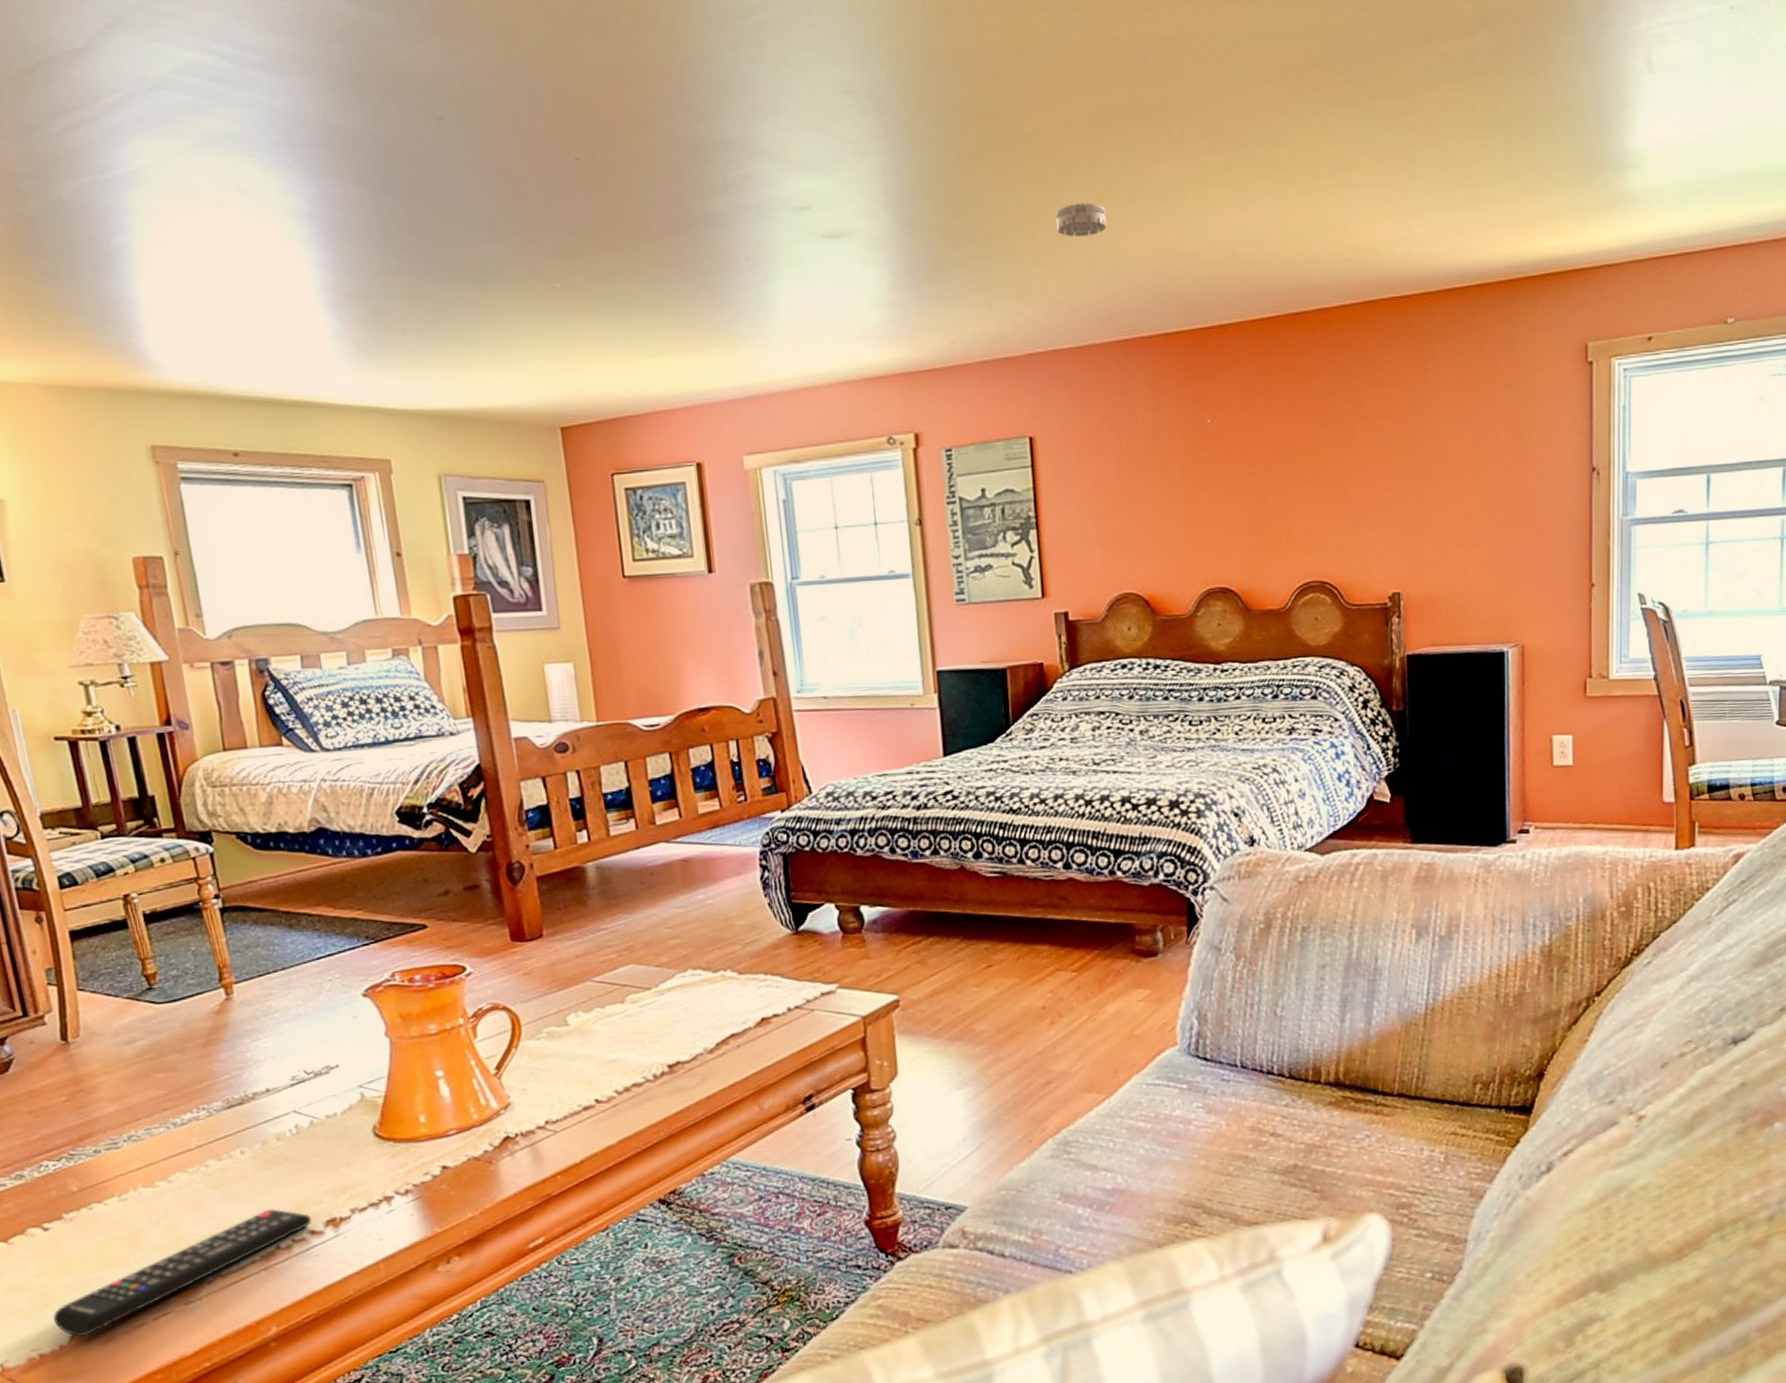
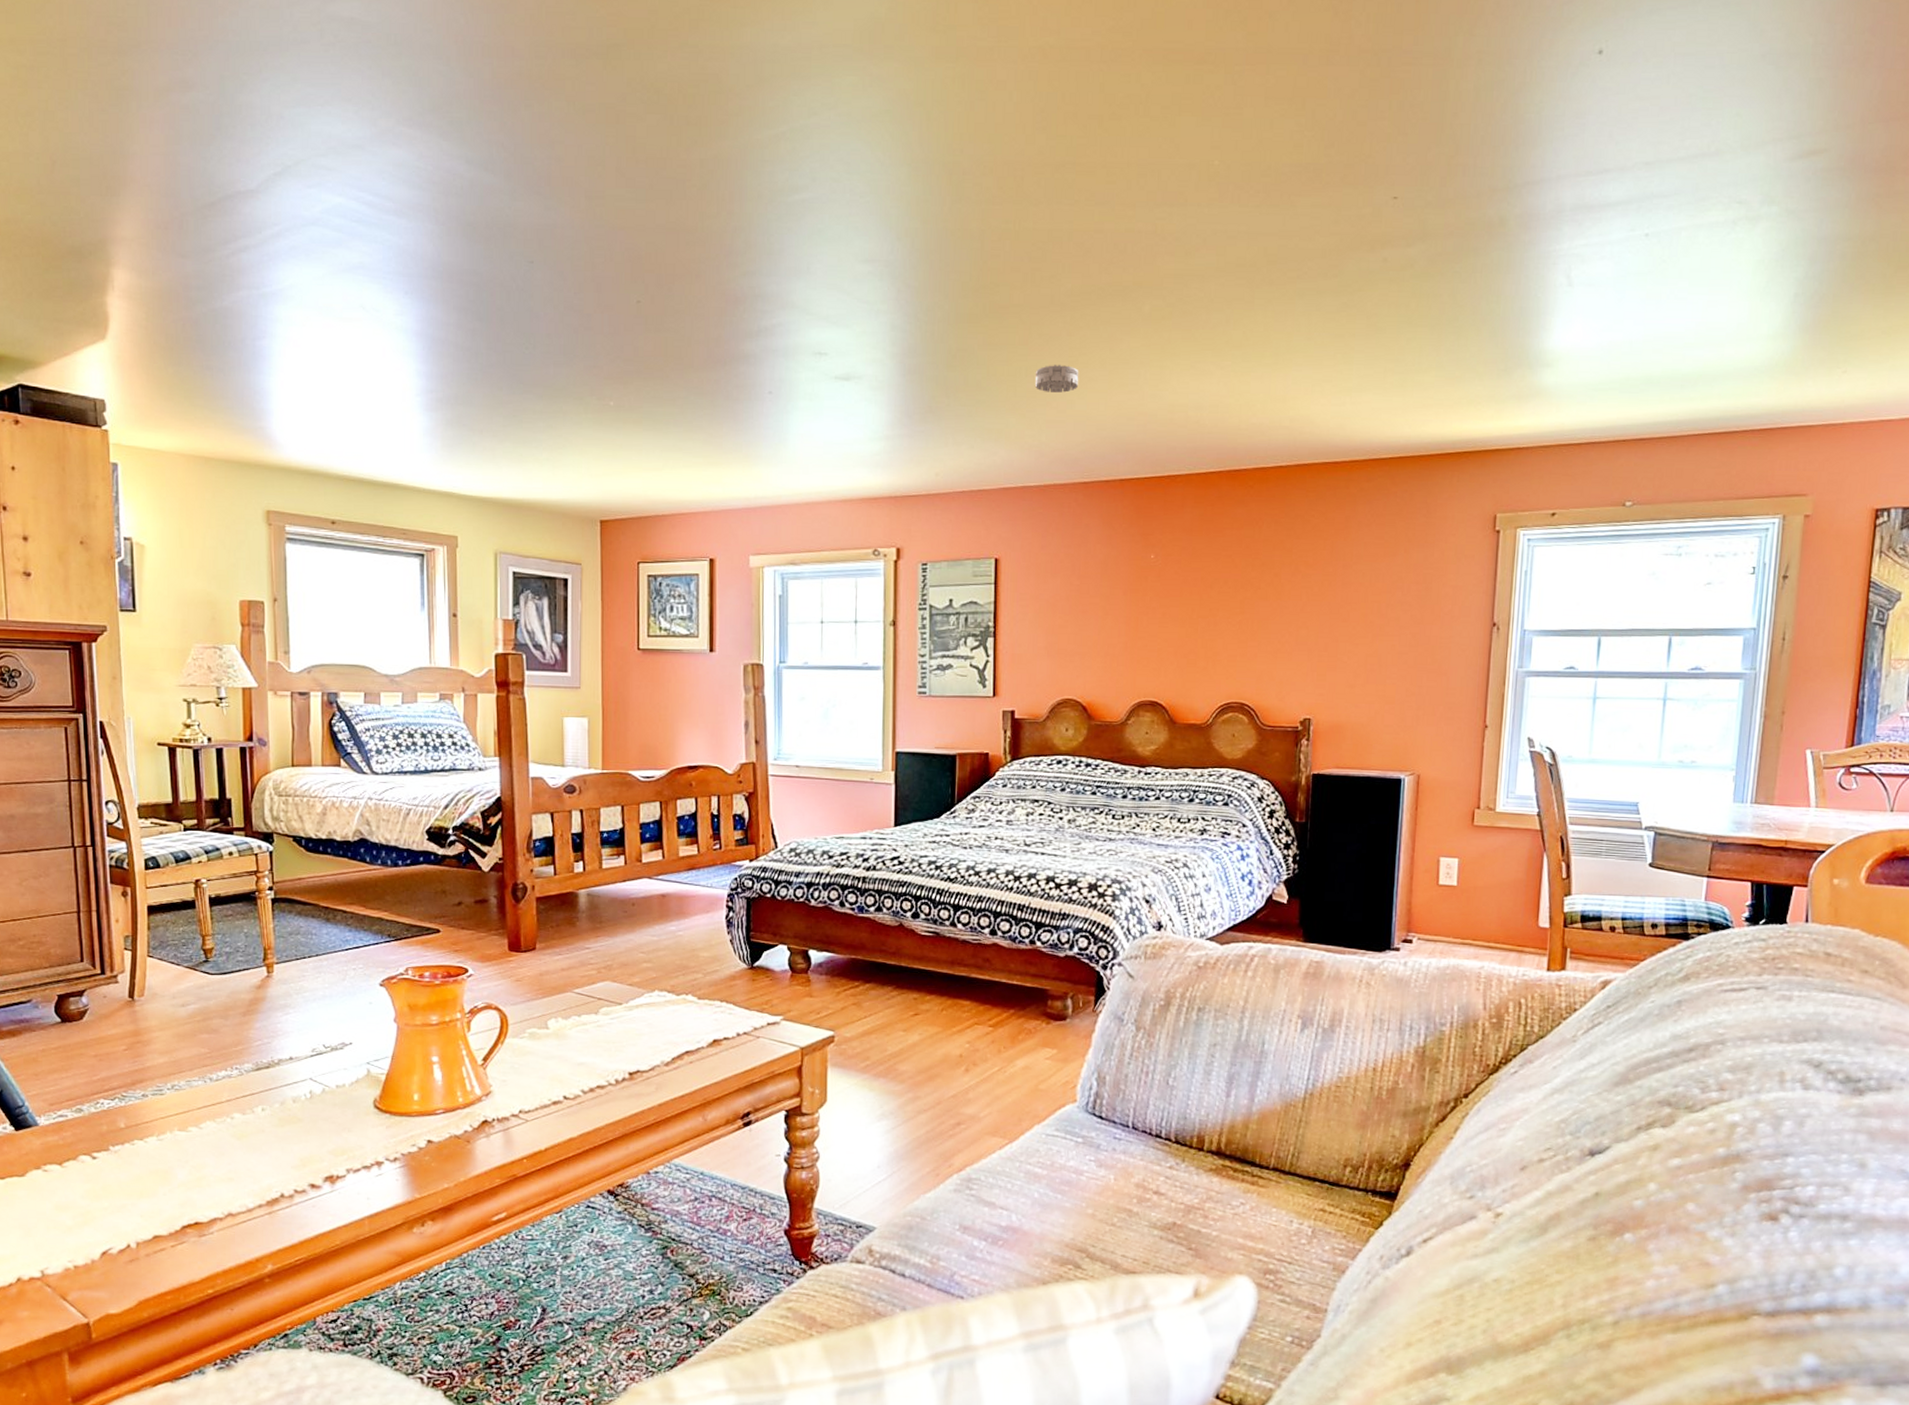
remote control: present [53,1209,312,1337] -> none [89,1161,314,1255]

